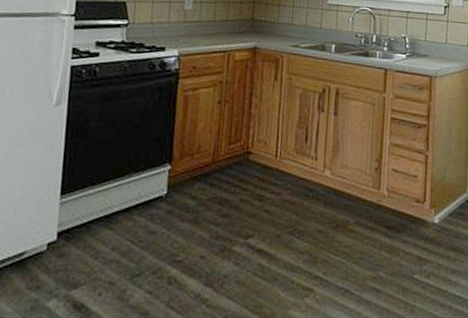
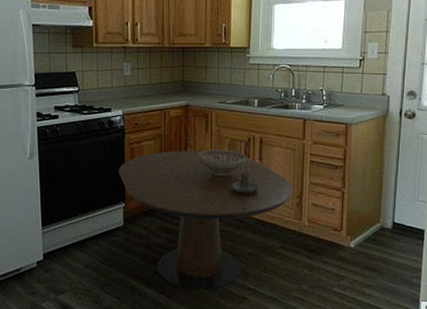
dining table: none [166,101,371,280] -> present [118,150,293,290]
decorative bowl: none [264,100,320,134] -> present [198,149,246,177]
candle holder: none [295,128,333,155] -> present [226,171,259,193]

